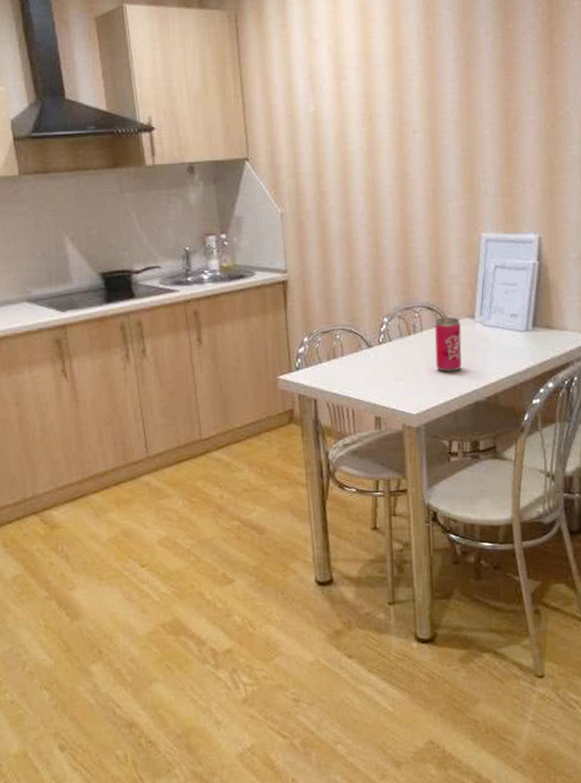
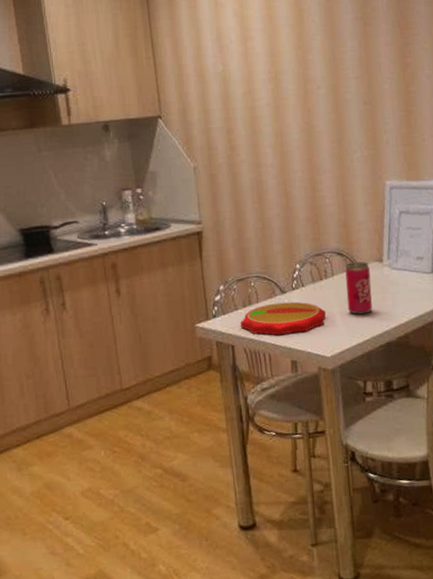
plate: none [324,356,413,391] -> present [241,301,326,336]

